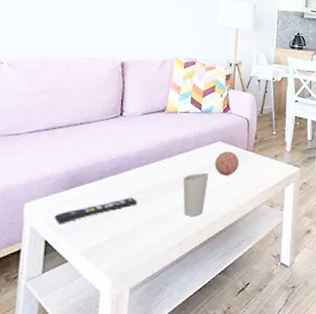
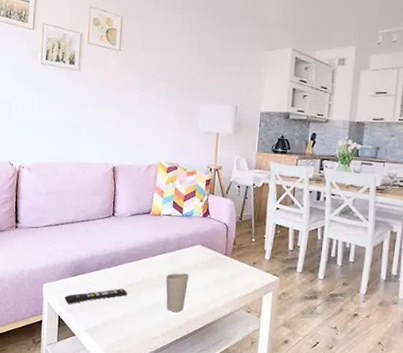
decorative ball: present [215,151,240,176] -> none [195,255,218,278]

